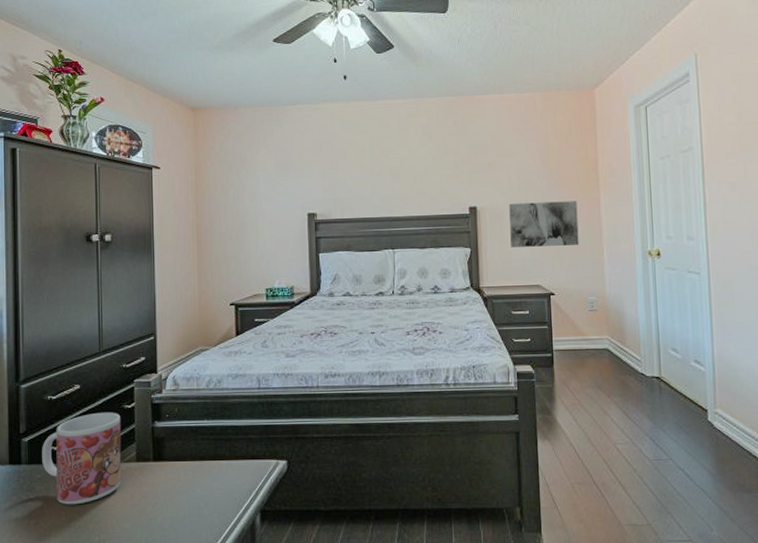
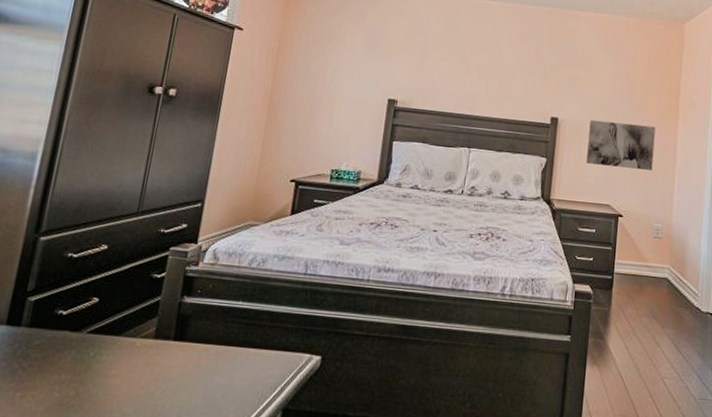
mug: present [42,412,122,505] -> none [45,278,147,380]

